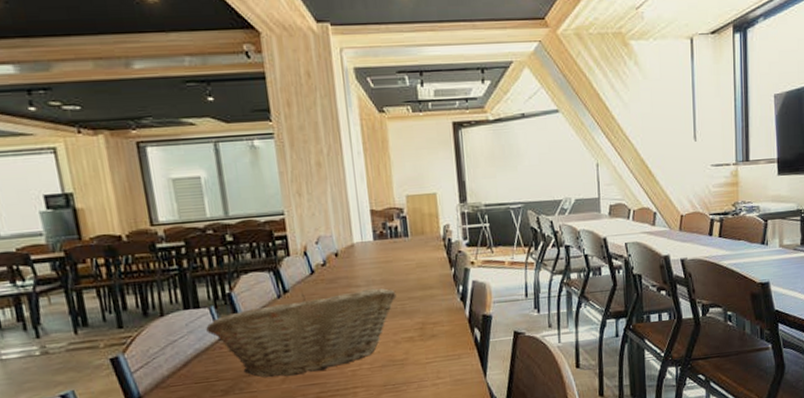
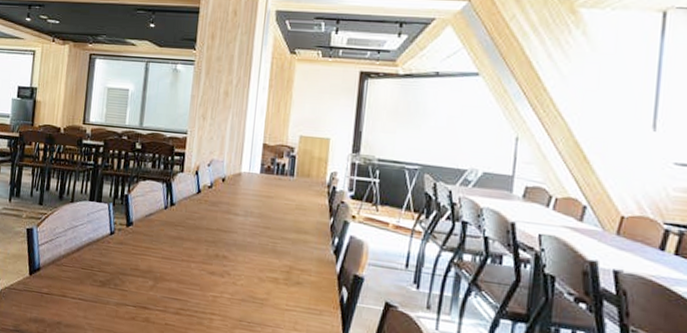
fruit basket: present [206,288,397,378] -> none [102,210,271,288]

